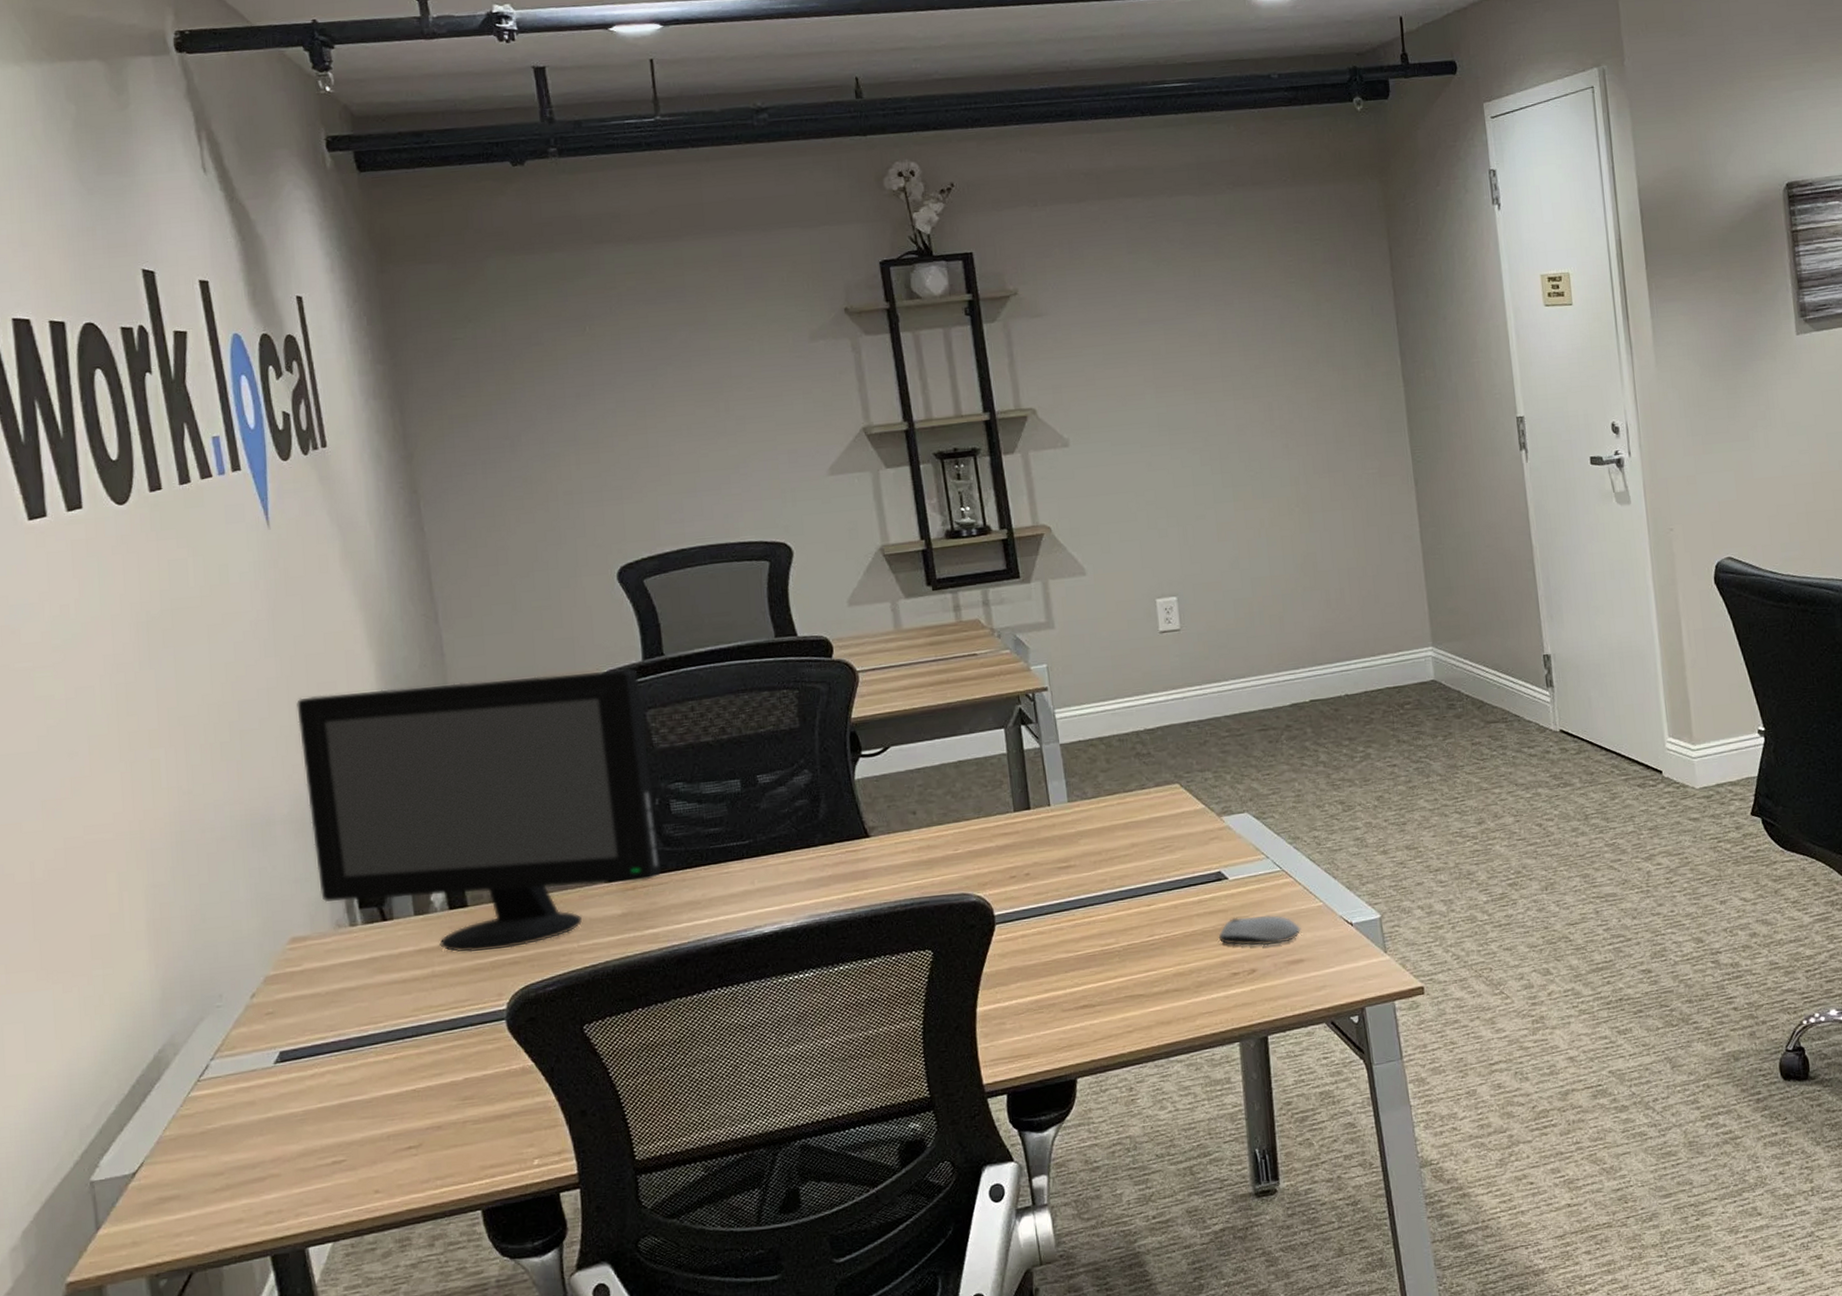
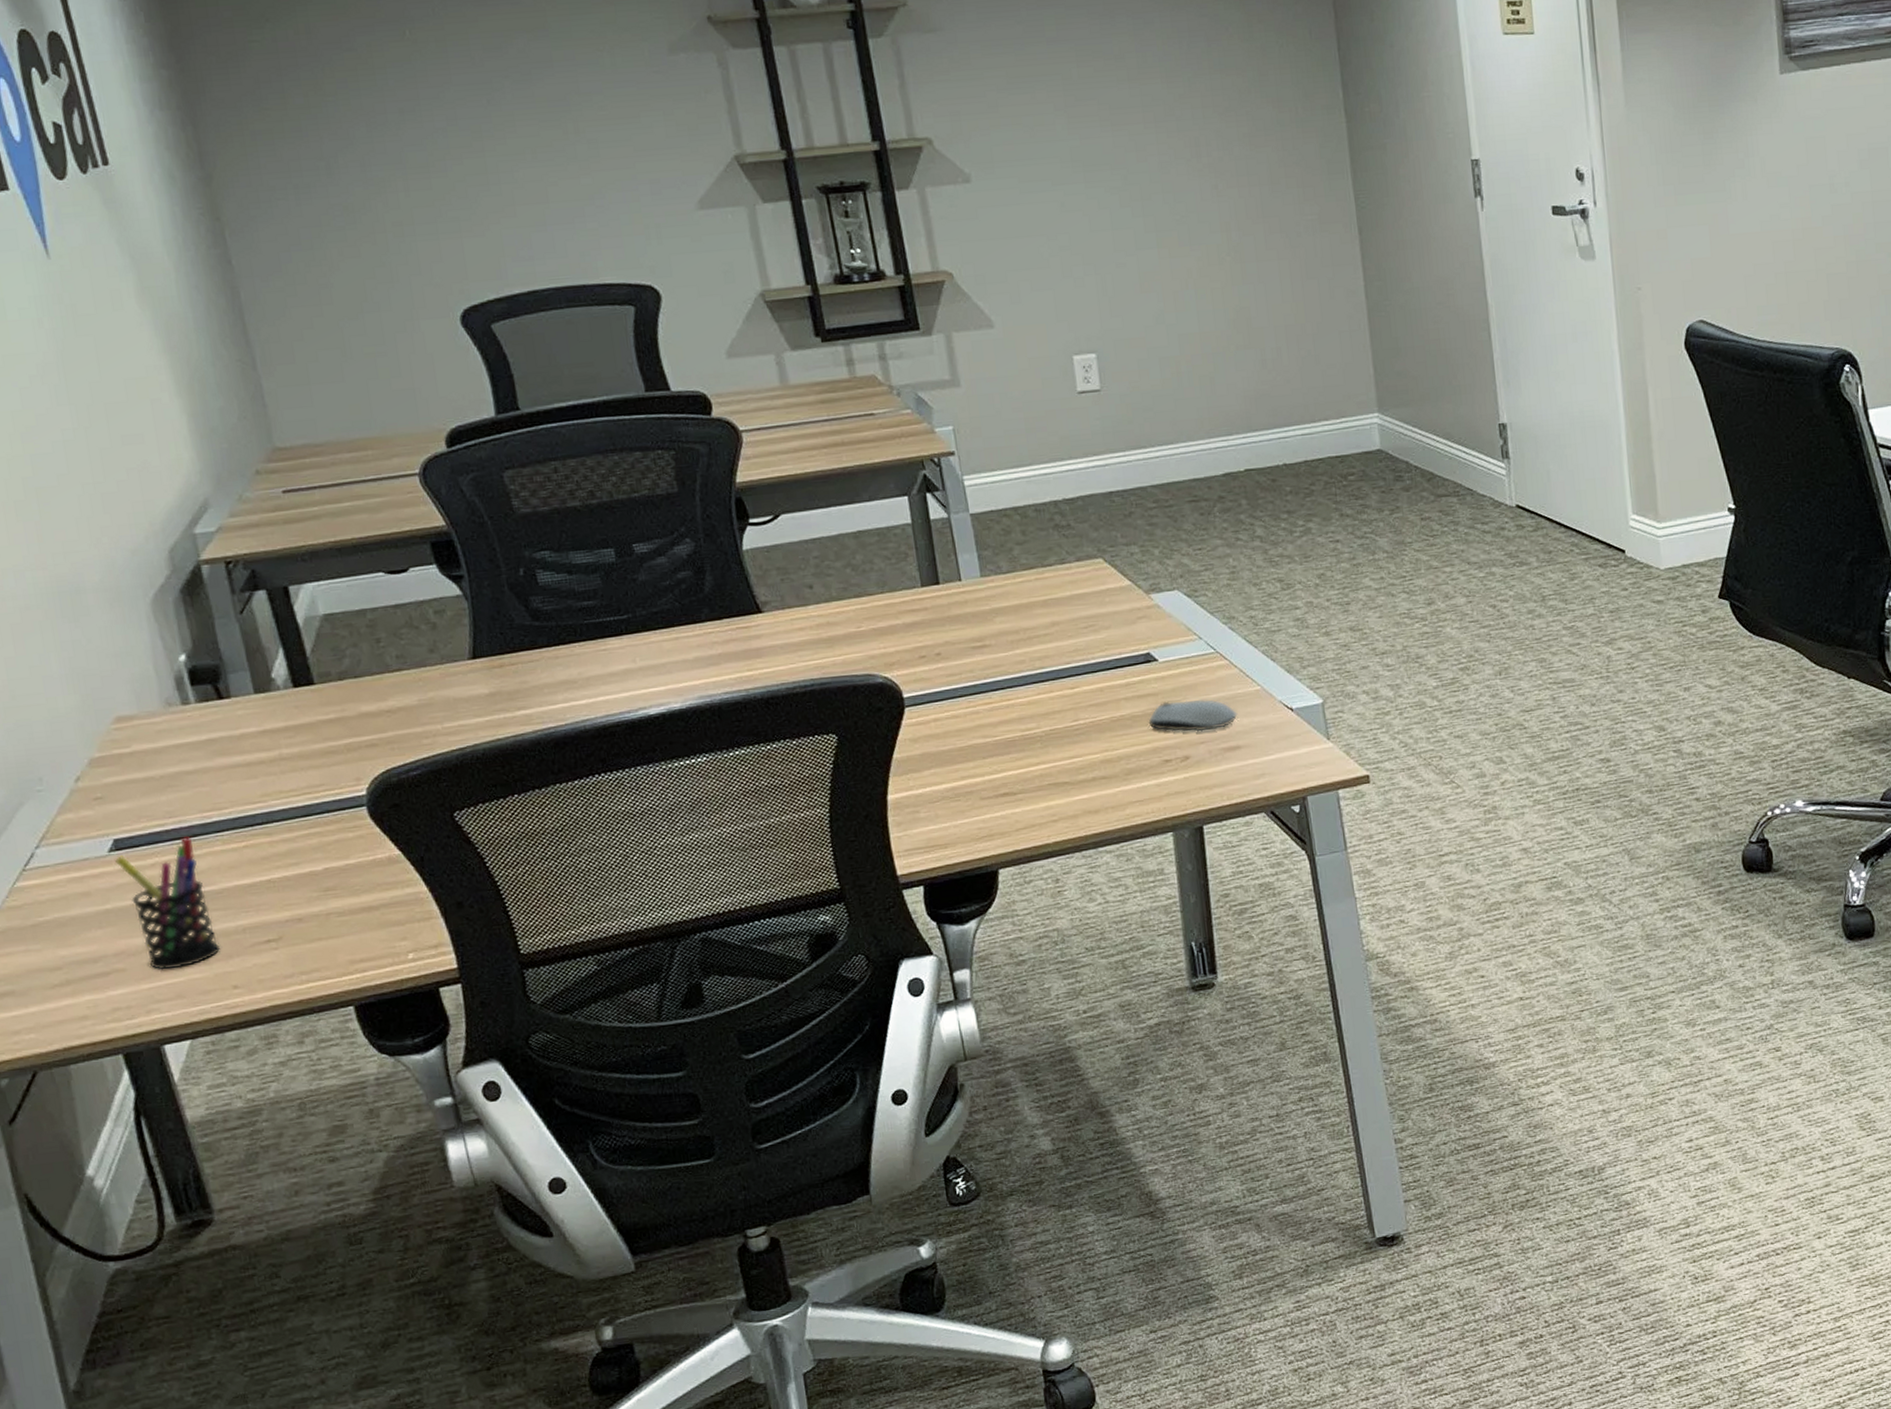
pen holder: none [278,1049,366,1176] -> present [114,837,220,970]
computer monitor: present [297,669,662,953] -> none [99,425,532,734]

